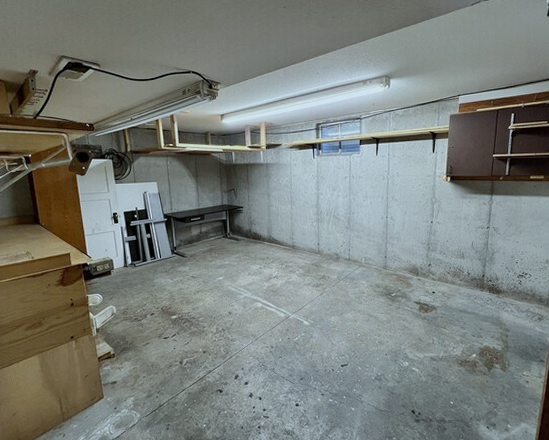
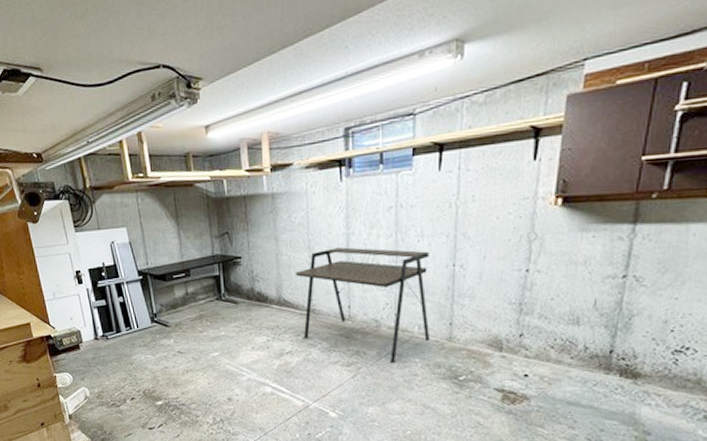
desk: none [281,203,373,285] -> present [295,247,431,364]

